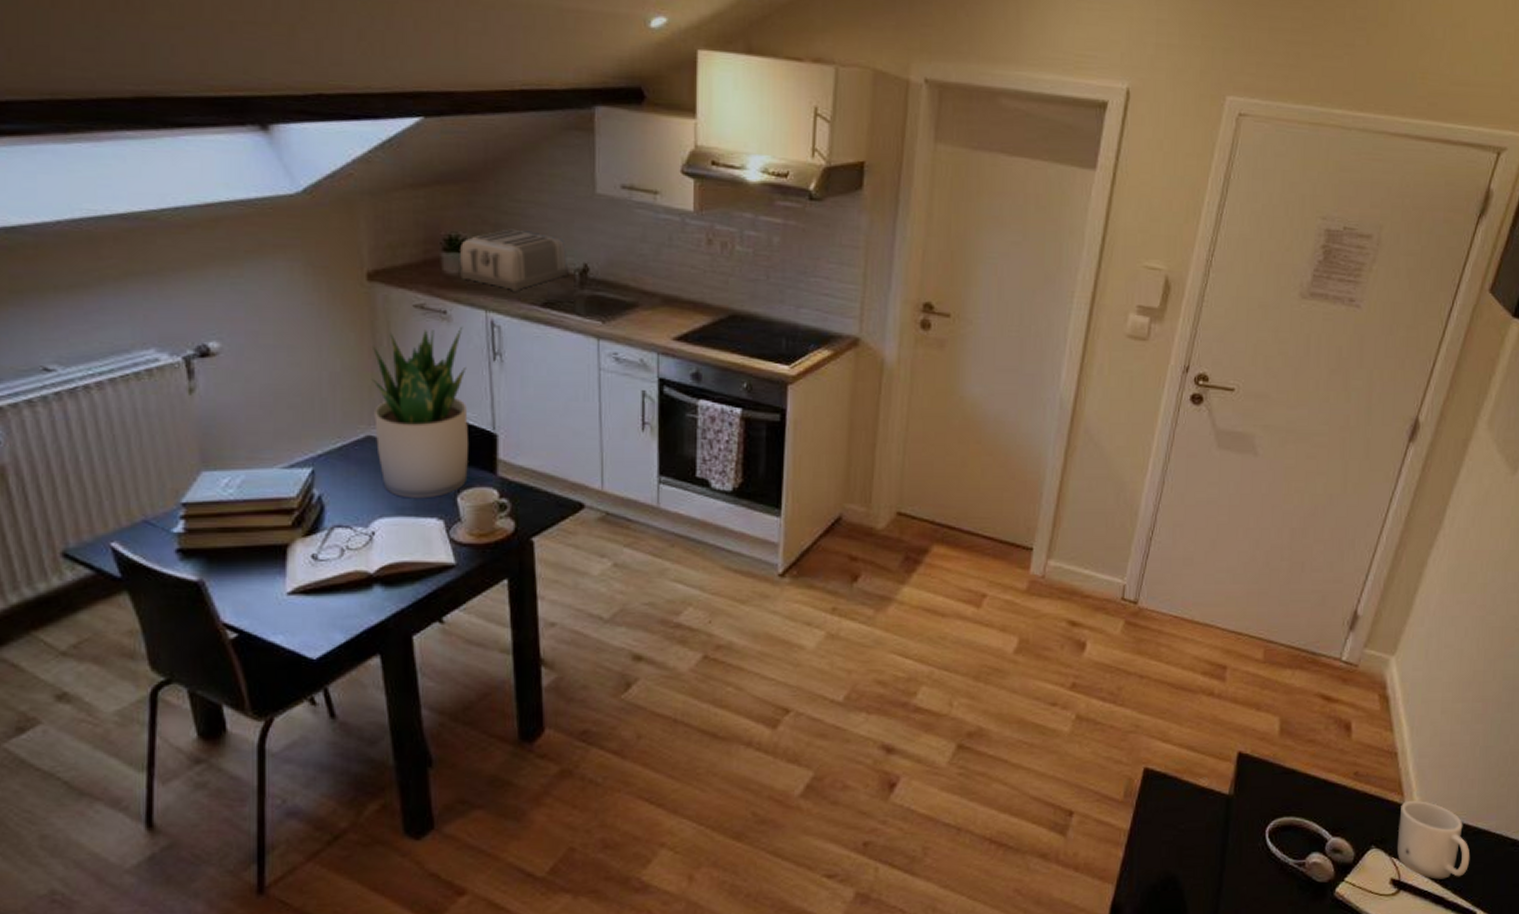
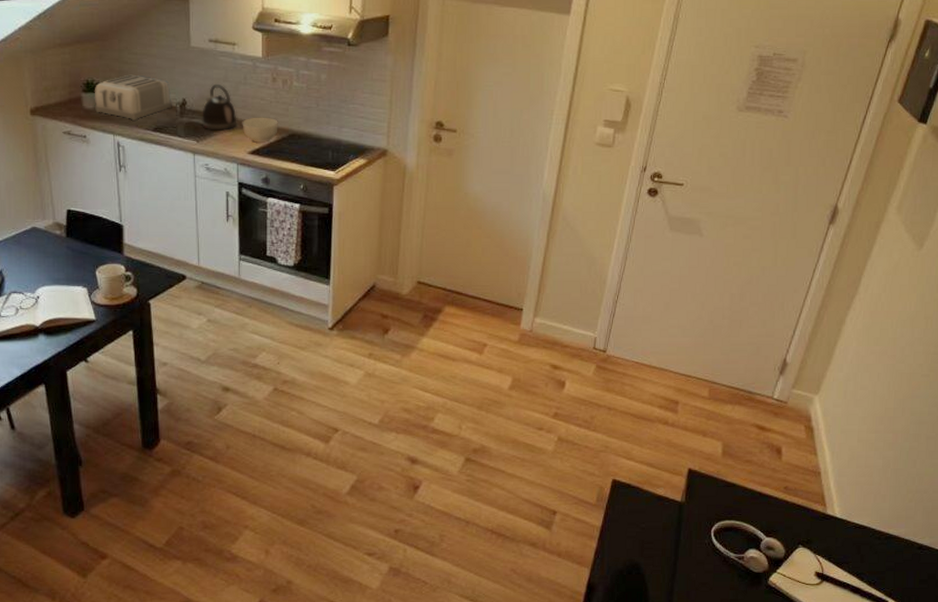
planter: present [371,327,468,499] -> none [34,147,103,272]
kettle: none [610,244,658,308] -> present [202,83,237,131]
bowl: none [665,291,714,326] -> present [242,117,278,143]
mug: present [1396,800,1470,880] -> none [820,510,883,574]

